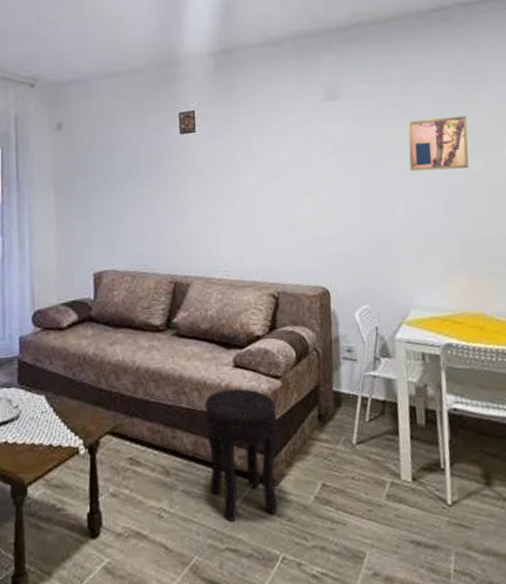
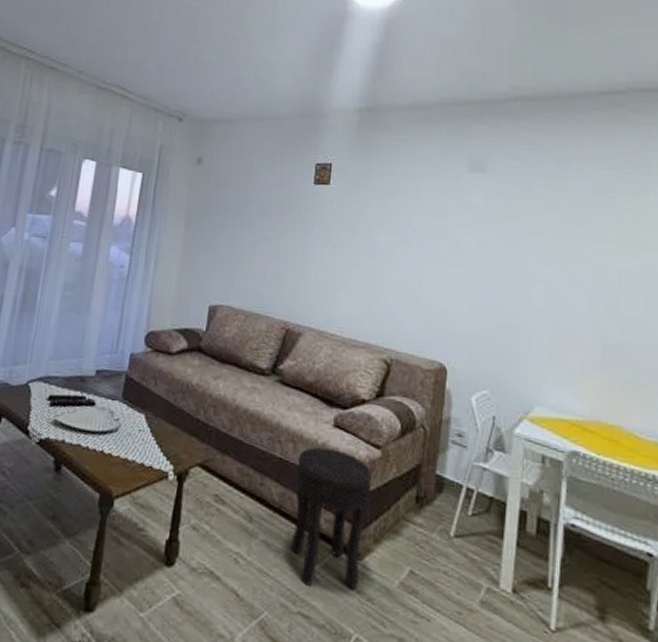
wall art: present [408,115,469,172] -> none [554,205,628,265]

